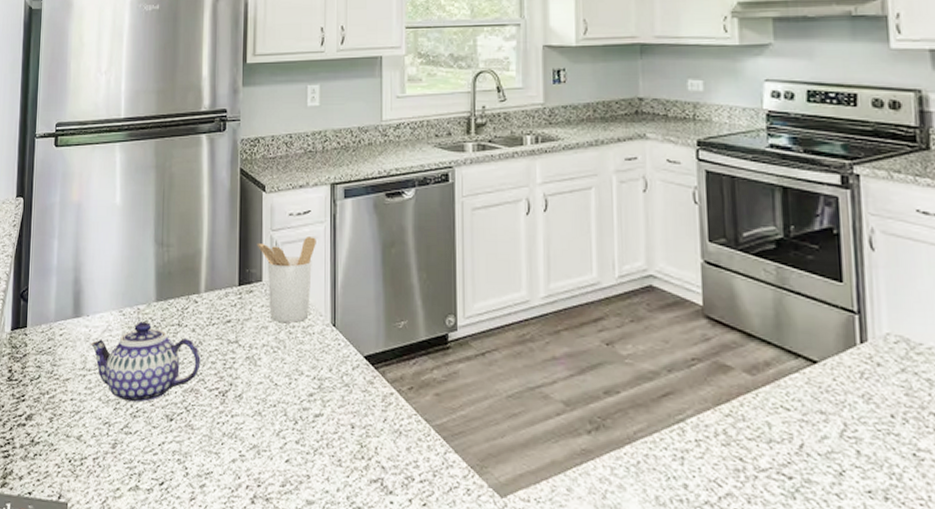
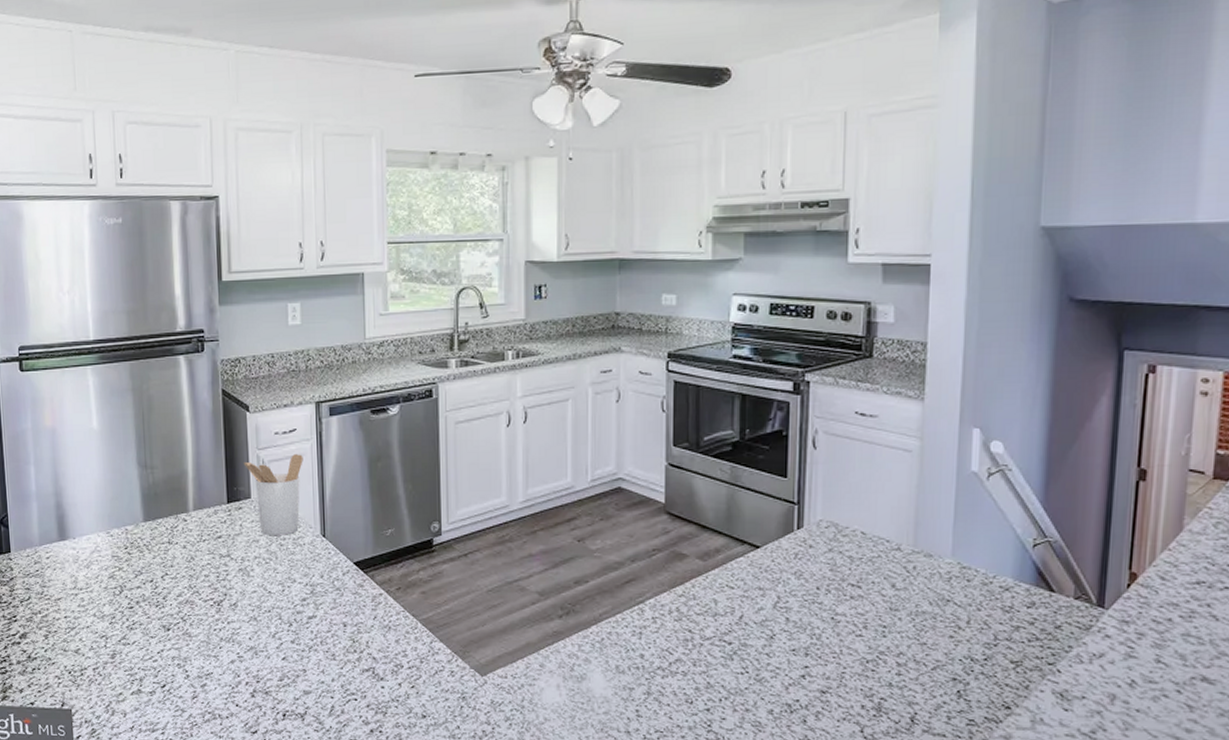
teapot: present [91,320,201,402] -> none [80,540,194,616]

